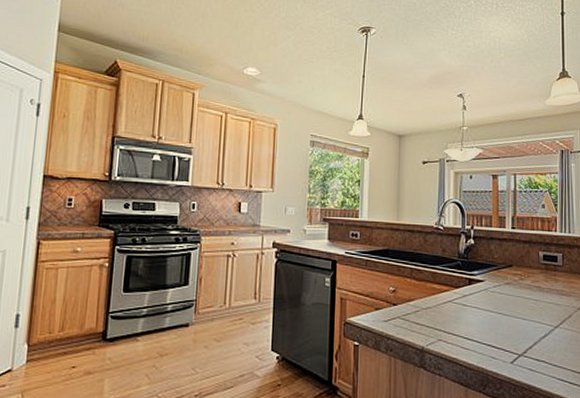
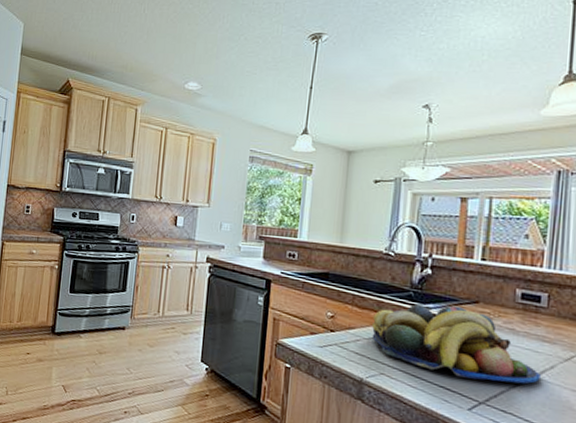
fruit bowl: none [429,270,562,335] -> present [371,304,541,384]

